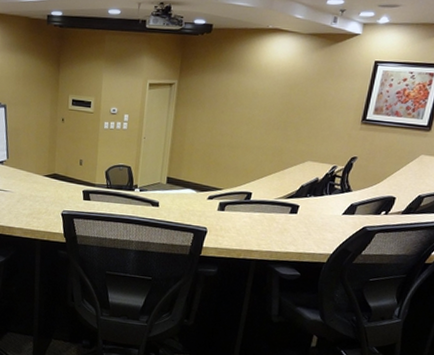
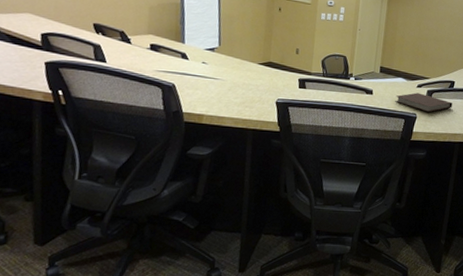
notebook: none [183,205,249,227] -> present [395,92,452,113]

